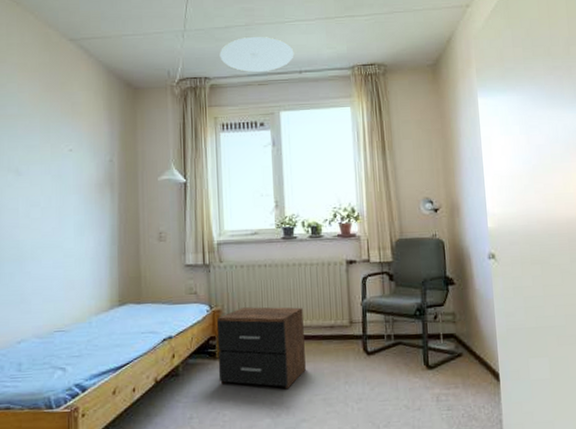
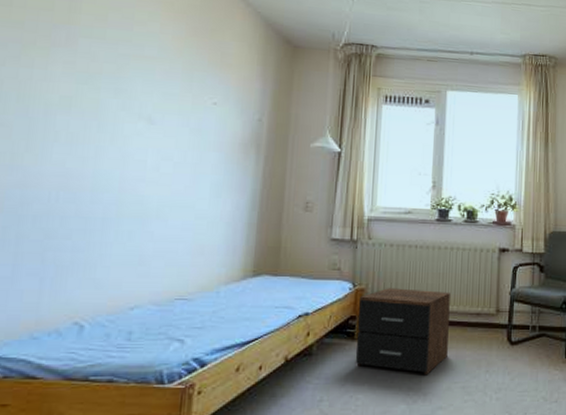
ceiling light: present [219,36,294,72] -> none [390,10,467,48]

